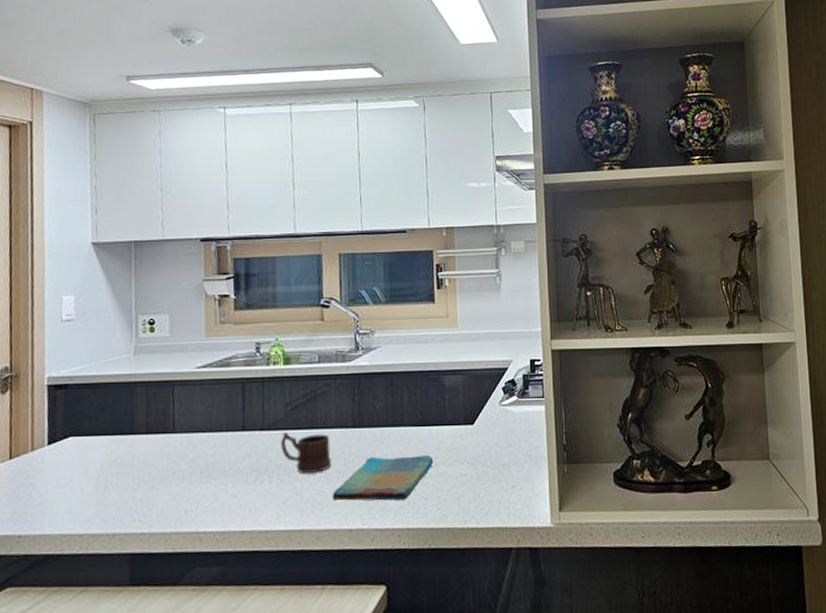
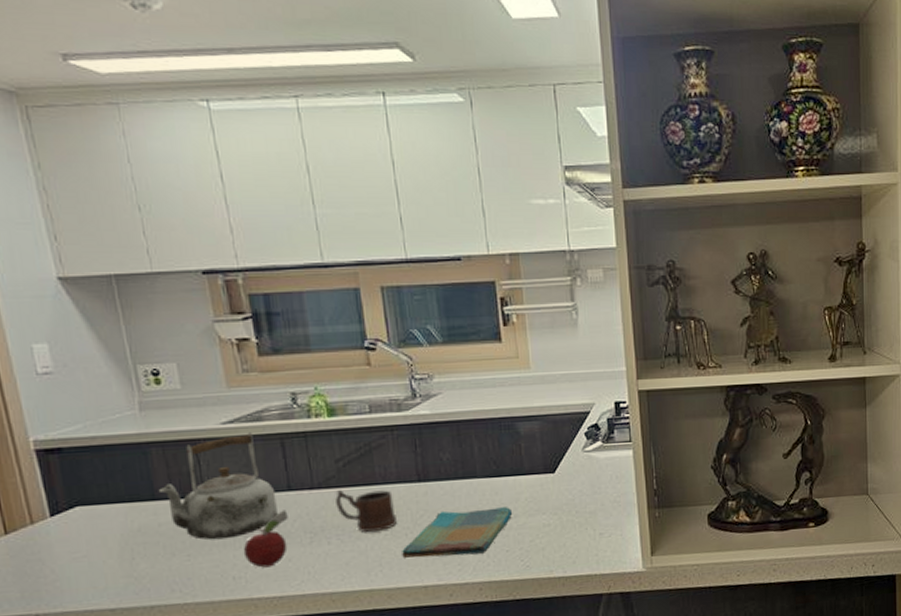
kettle: none [136,376,232,474] -> present [158,431,278,540]
fruit: none [197,448,240,503] -> present [243,510,288,568]

